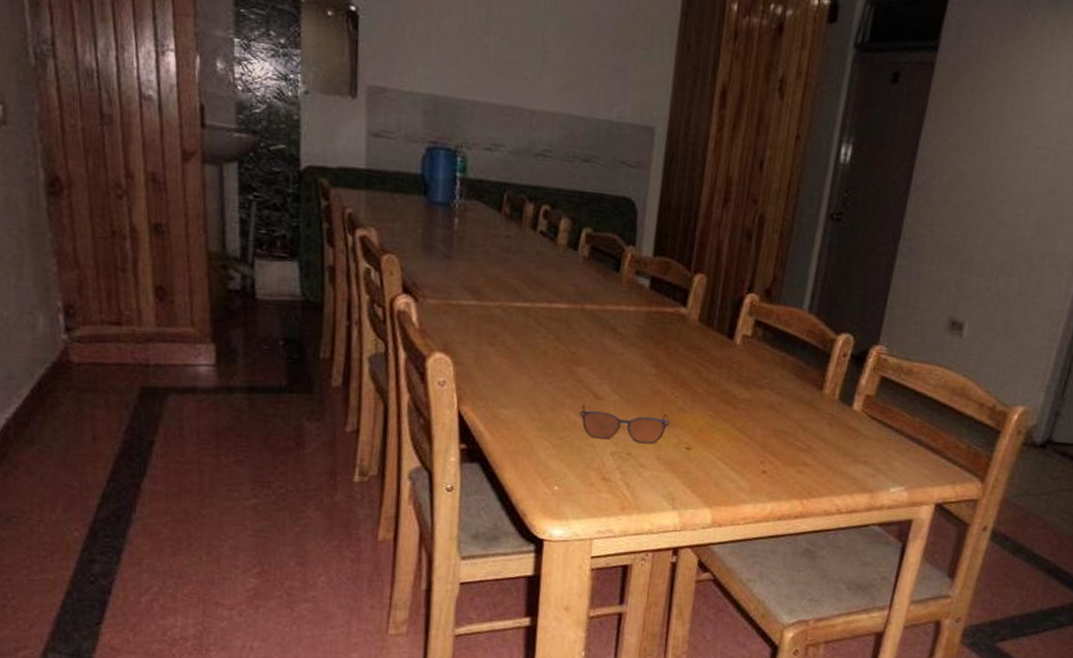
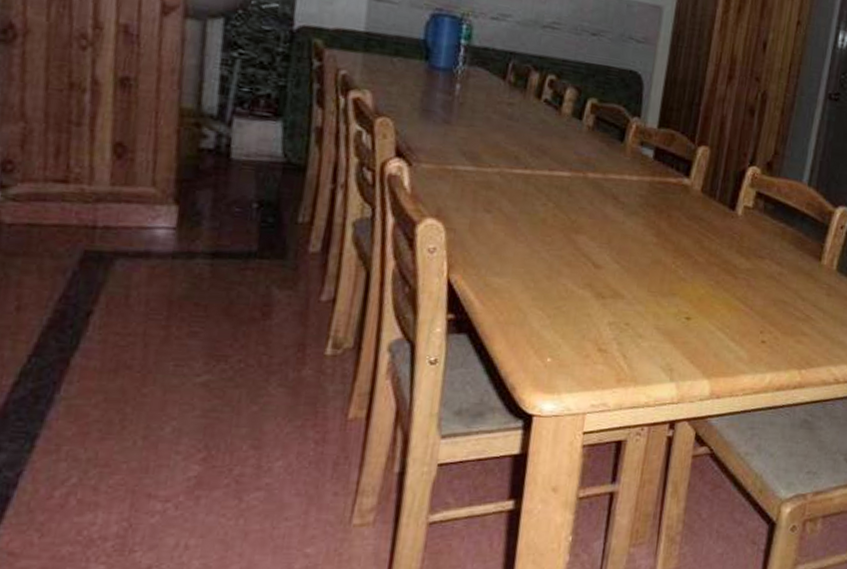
glasses: present [579,404,670,444] -> none [576,273,671,314]

